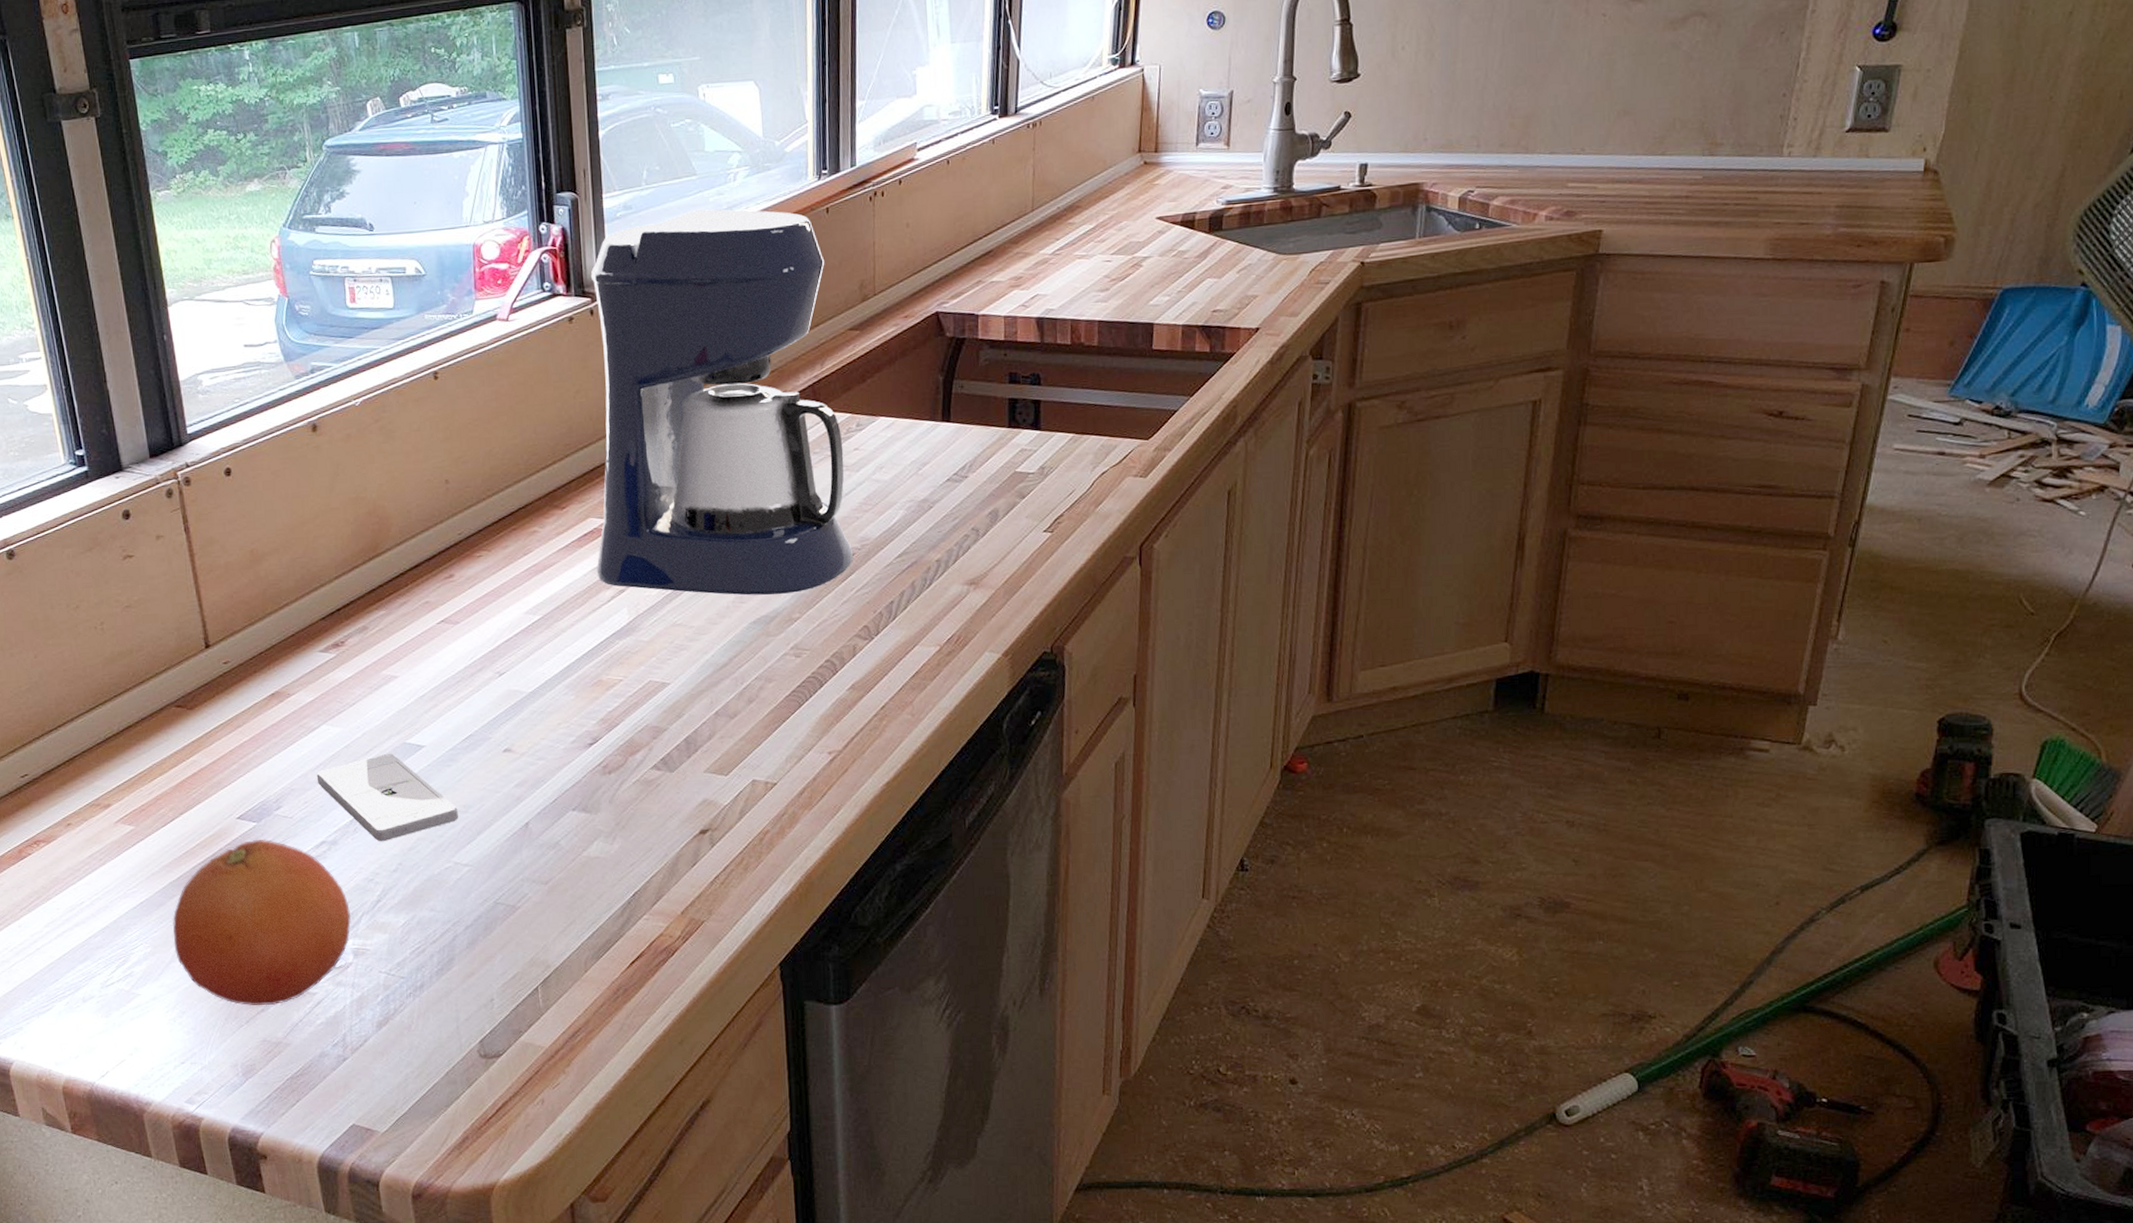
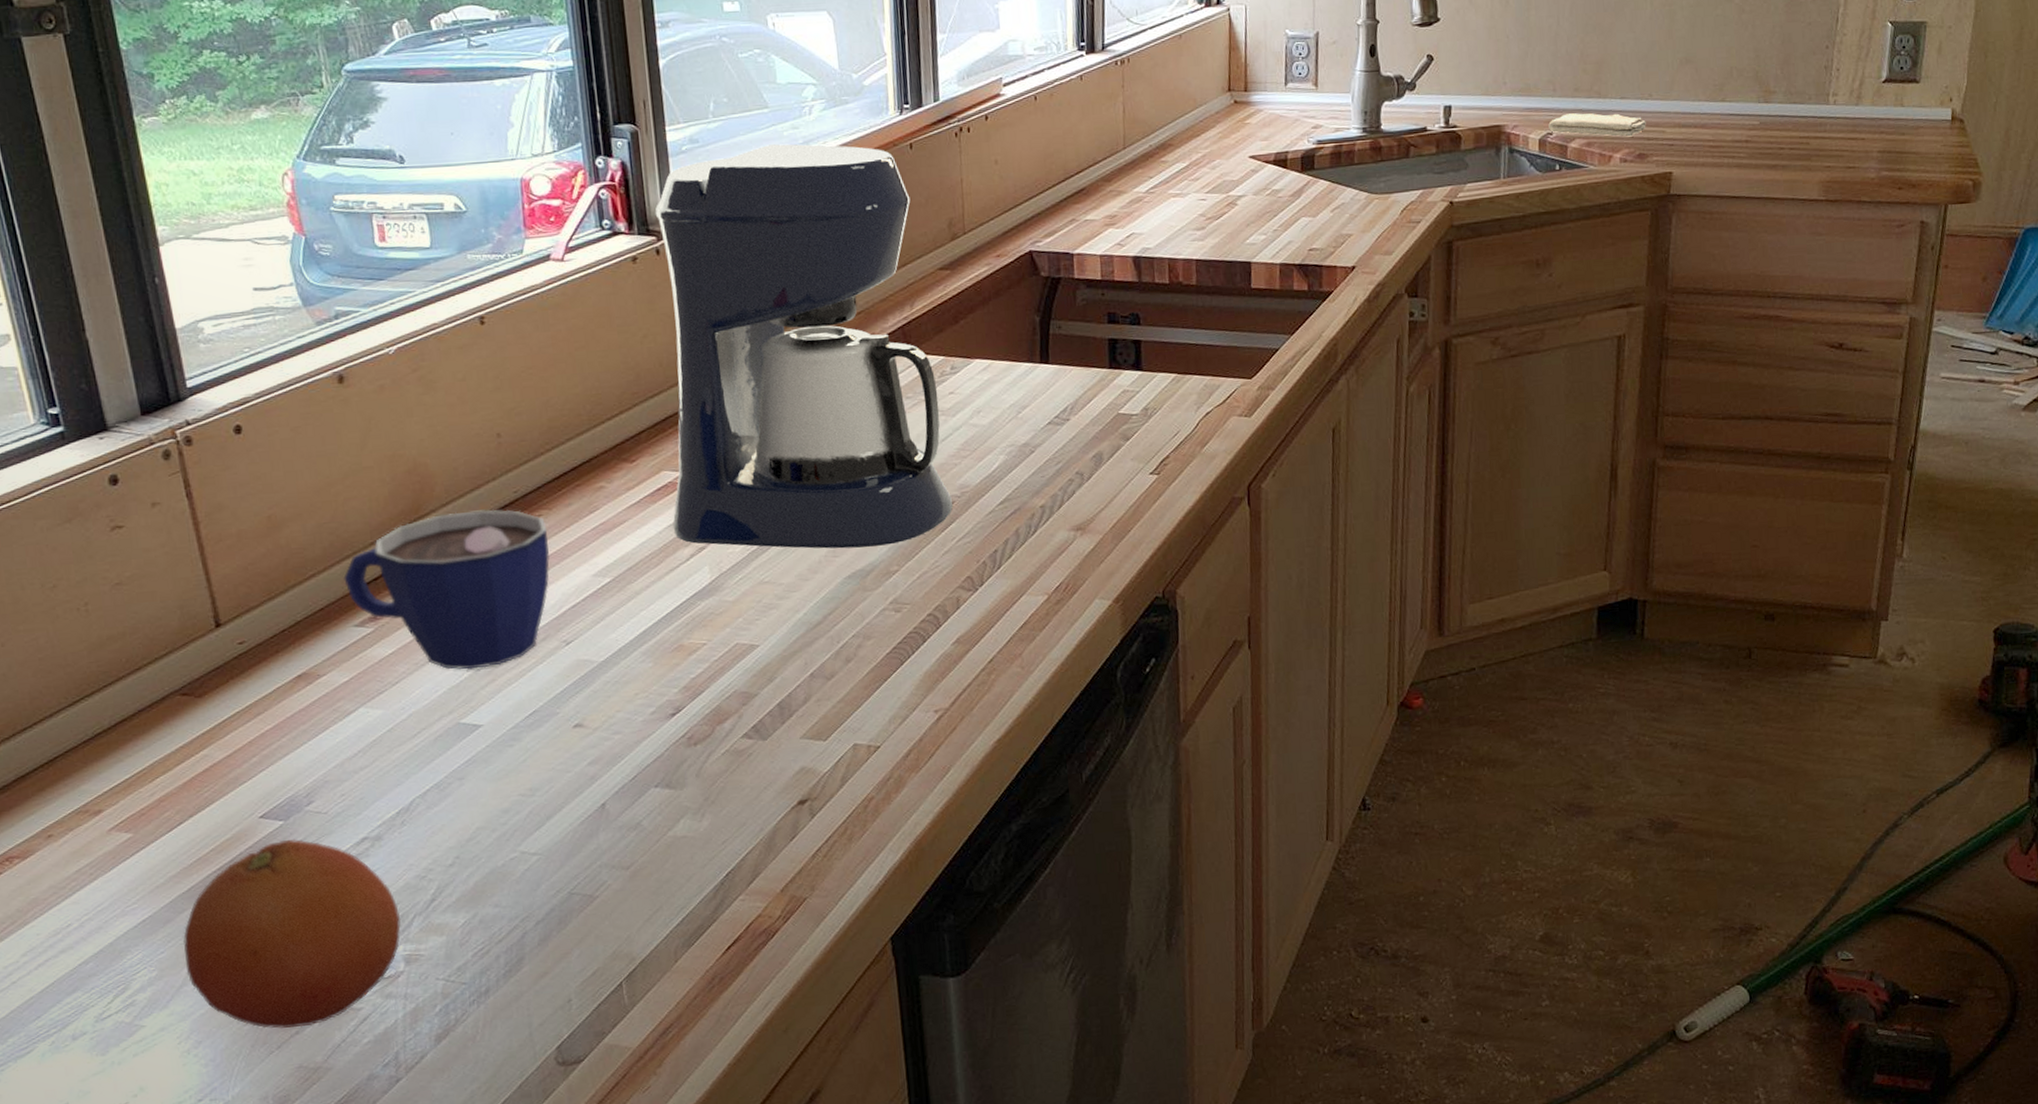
cup: none [312,549,487,695] -> present [343,509,550,670]
smartphone: present [316,753,458,842] -> none [354,735,524,834]
washcloth: none [1470,169,1576,194] -> present [1548,113,1646,137]

